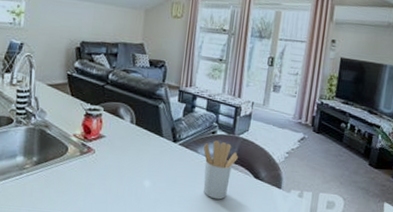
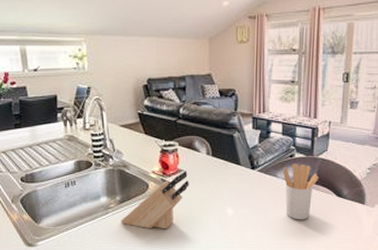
knife block: none [34,137,110,197] -> present [120,171,189,229]

